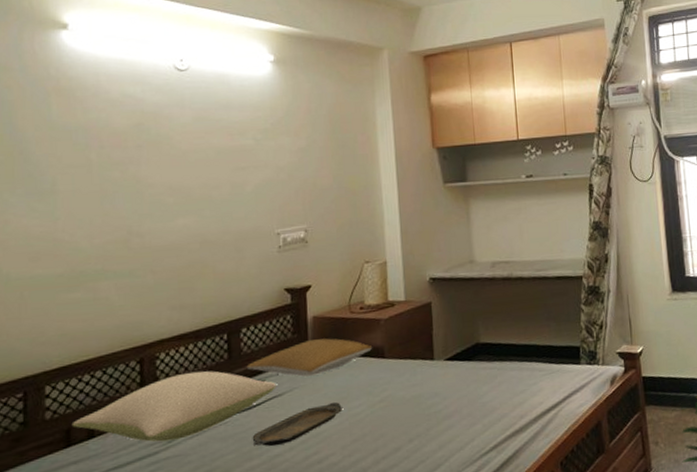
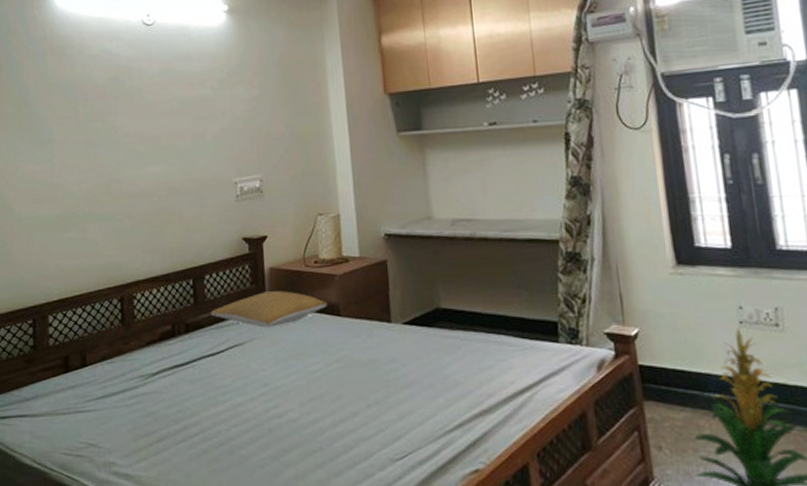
pillow: present [71,370,277,442] -> none [69,313,238,377]
serving tray: present [252,402,342,446] -> none [216,357,300,394]

